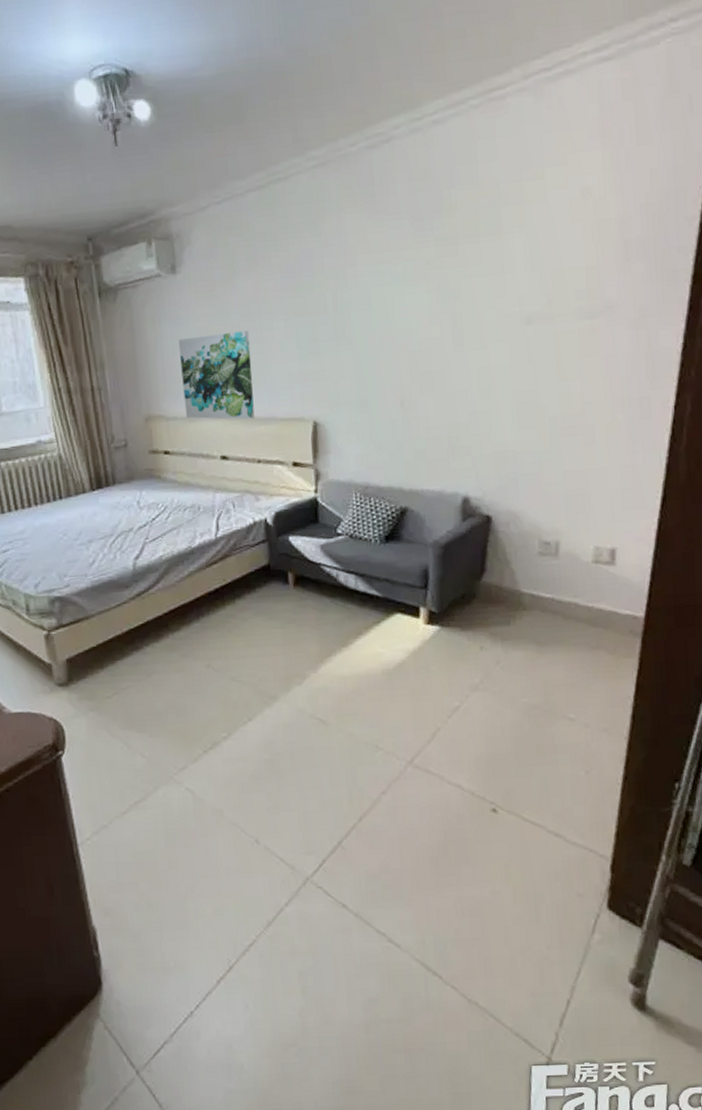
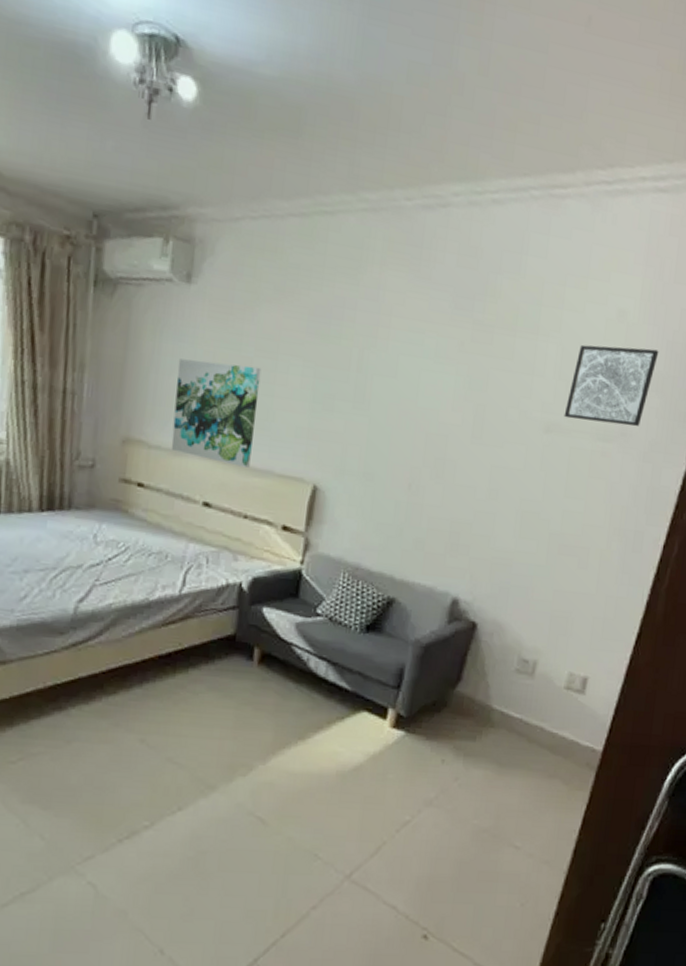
wall art: none [542,216,633,306] -> present [564,344,659,427]

